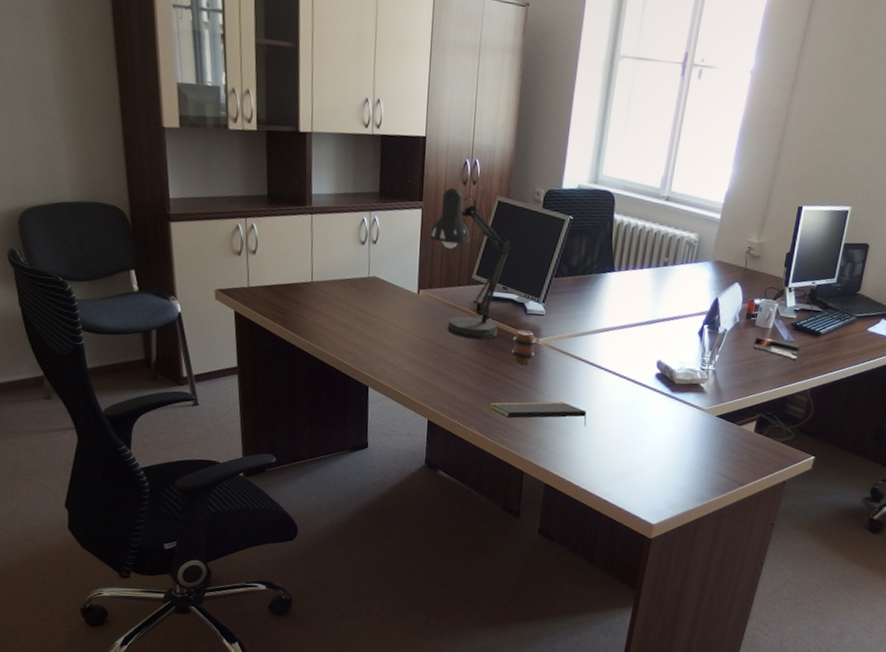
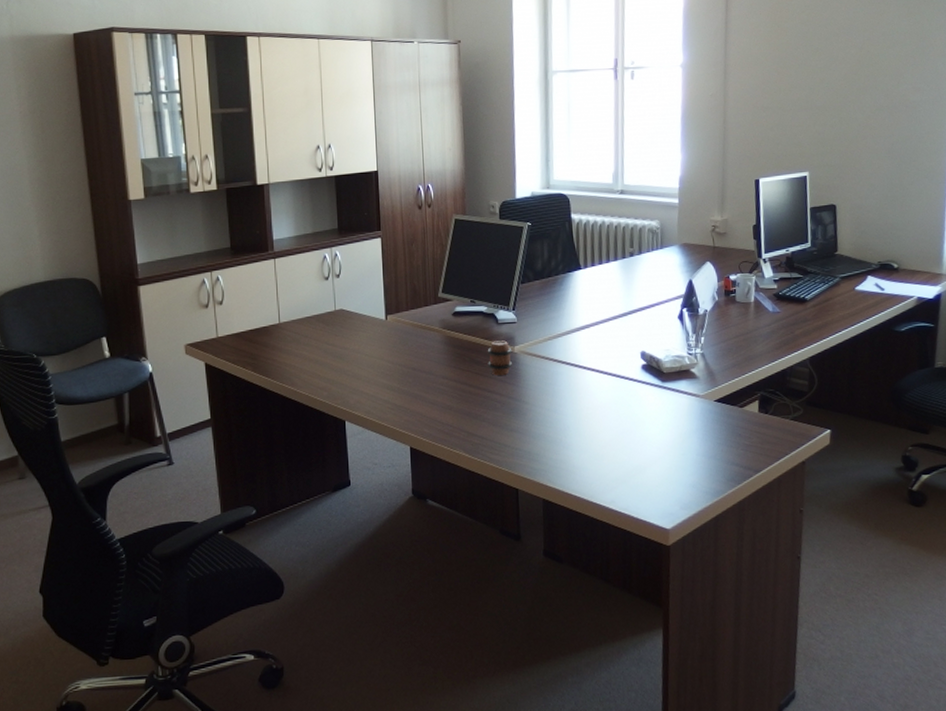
desk lamp: present [429,187,512,340] -> none [391,213,474,357]
notepad: present [489,401,587,427] -> none [472,408,577,434]
stapler: present [753,337,801,360] -> none [738,312,789,331]

